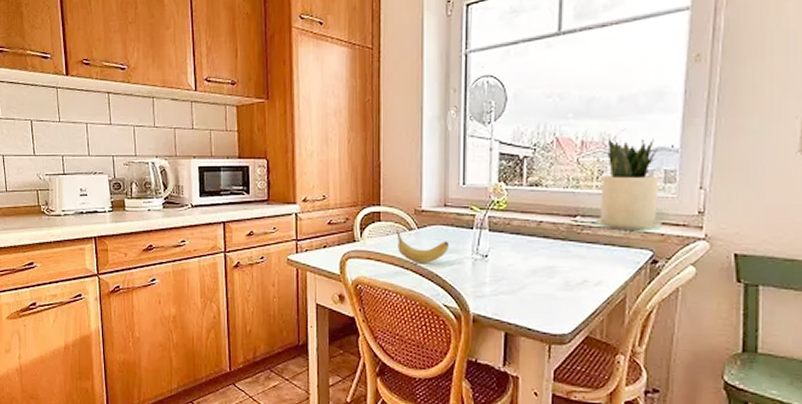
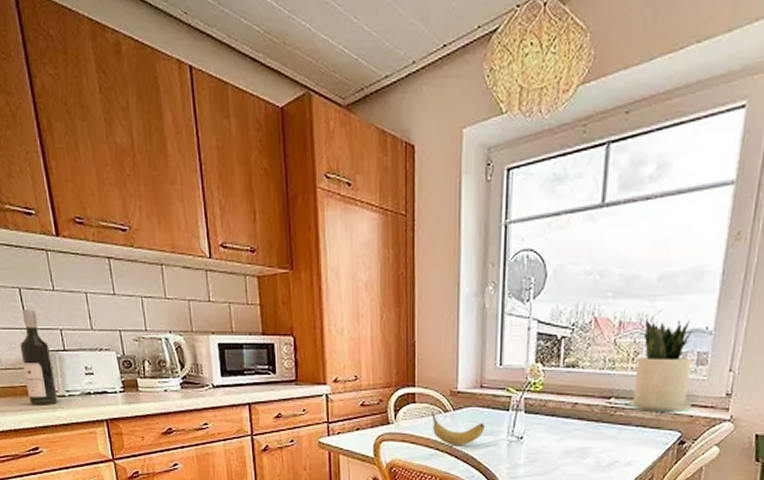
bottle: none [27,138,54,224] -> present [20,309,58,406]

